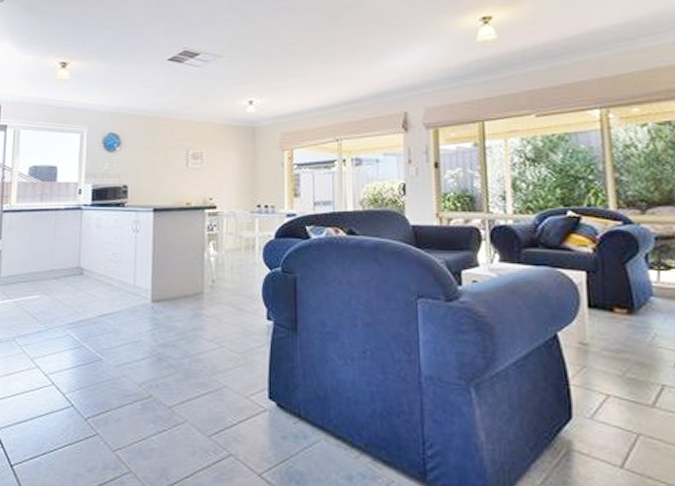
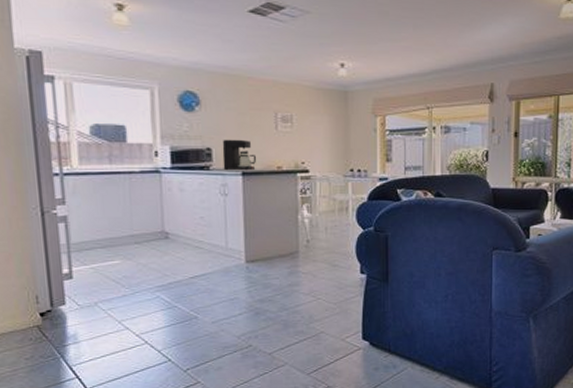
coffee maker: none [137,176,167,207] -> present [222,139,256,171]

